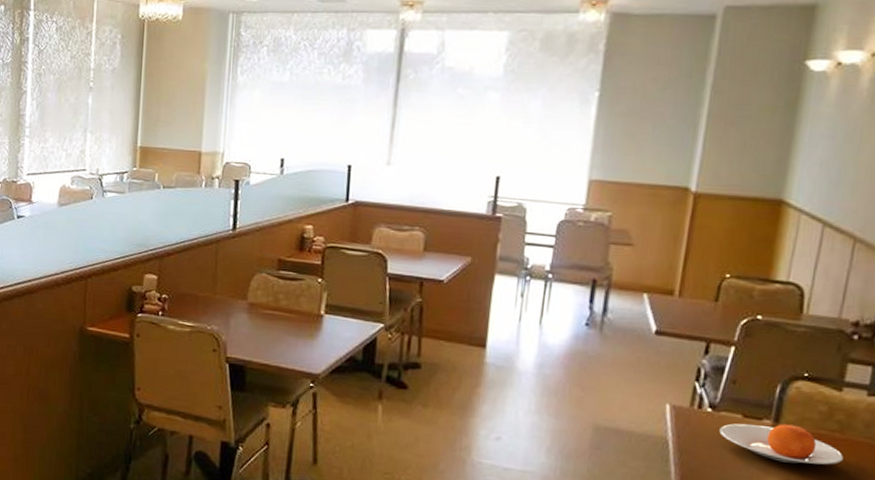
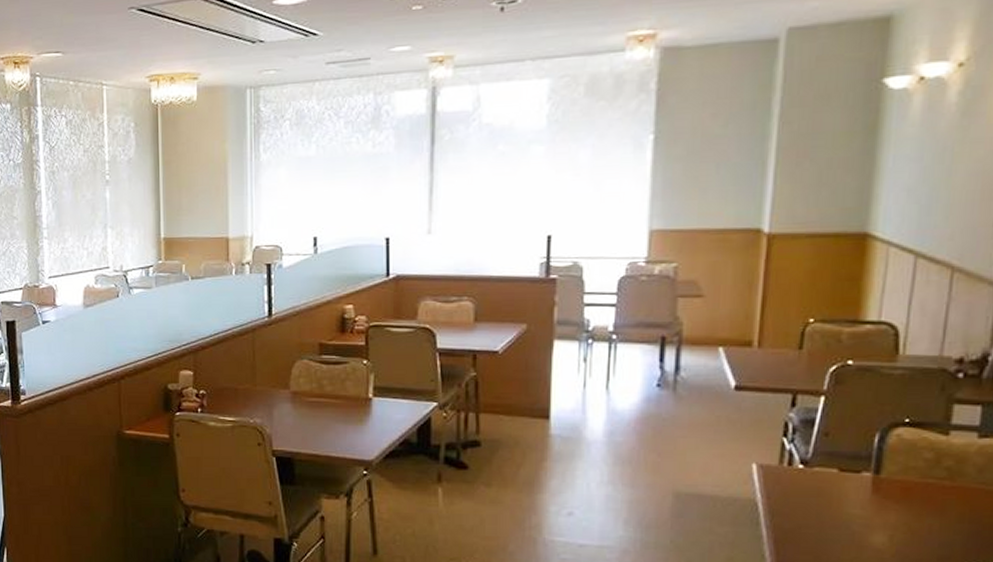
plate: present [719,423,843,465] -> none [814,475,955,517]

